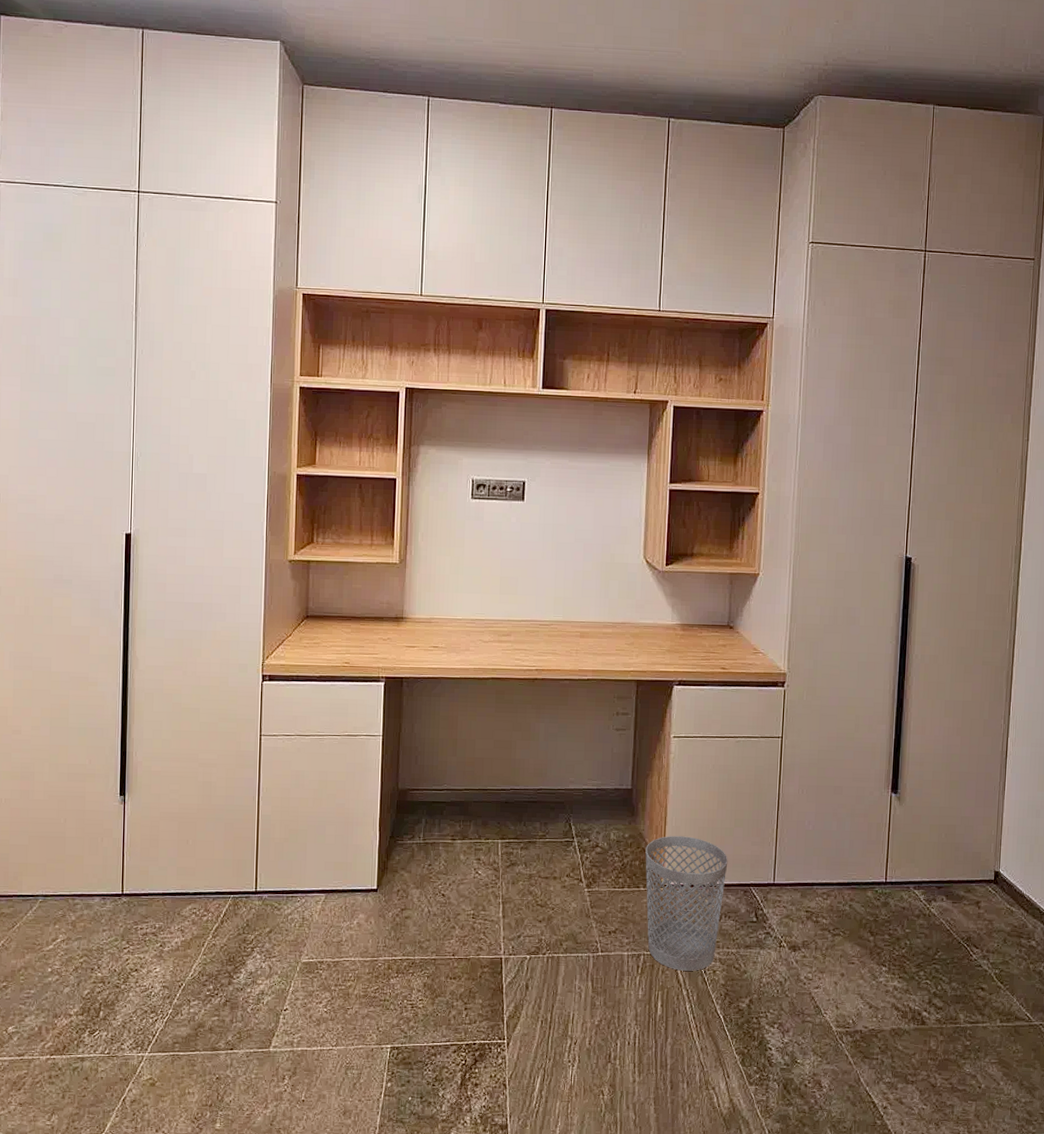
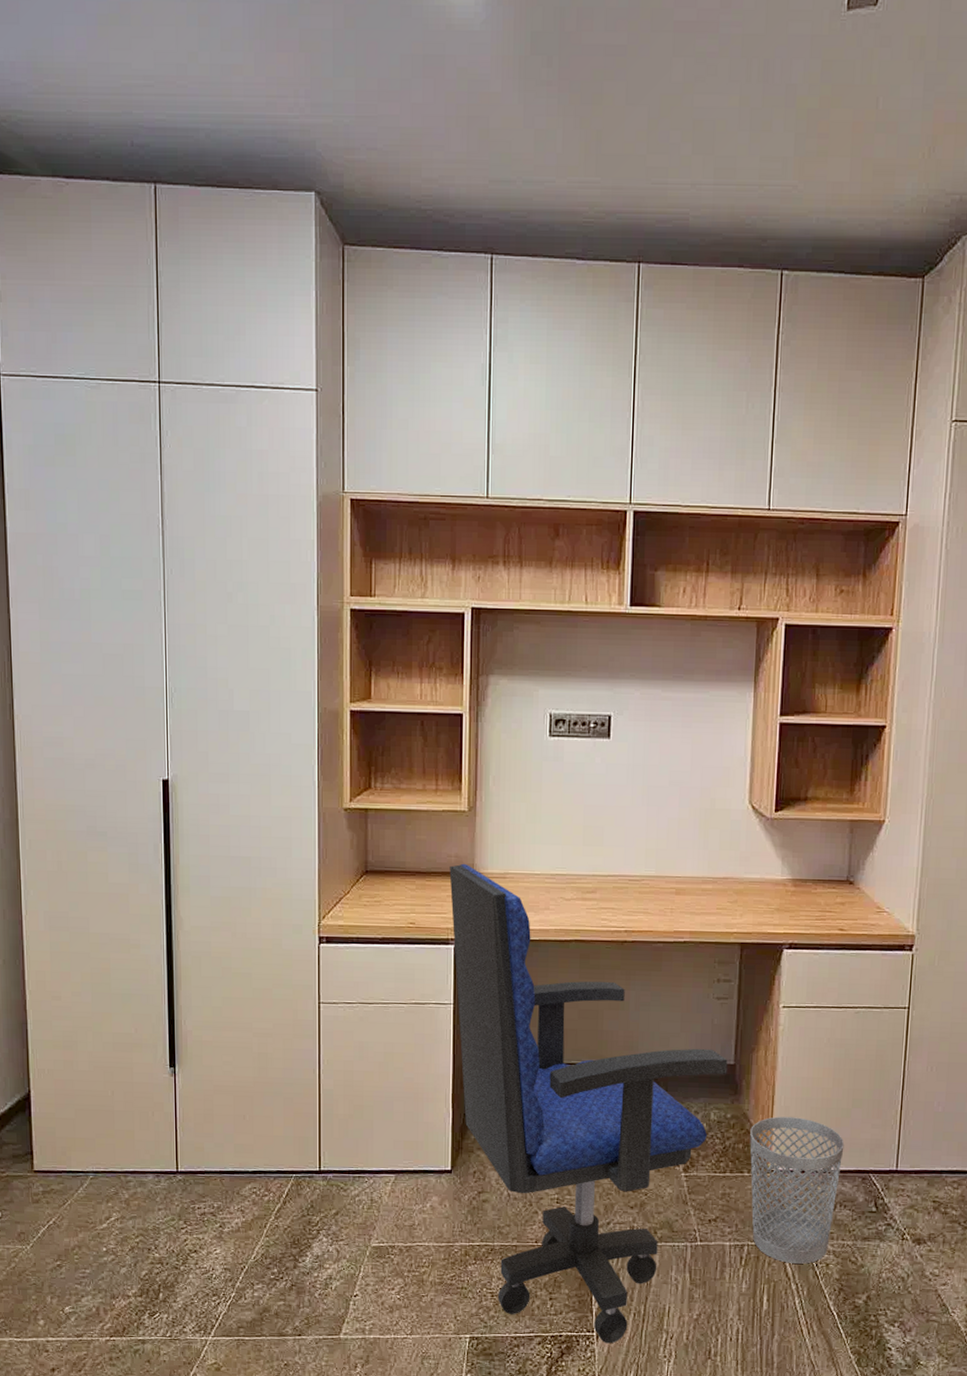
office chair: none [381,609,626,1050] -> present [449,863,728,1344]

